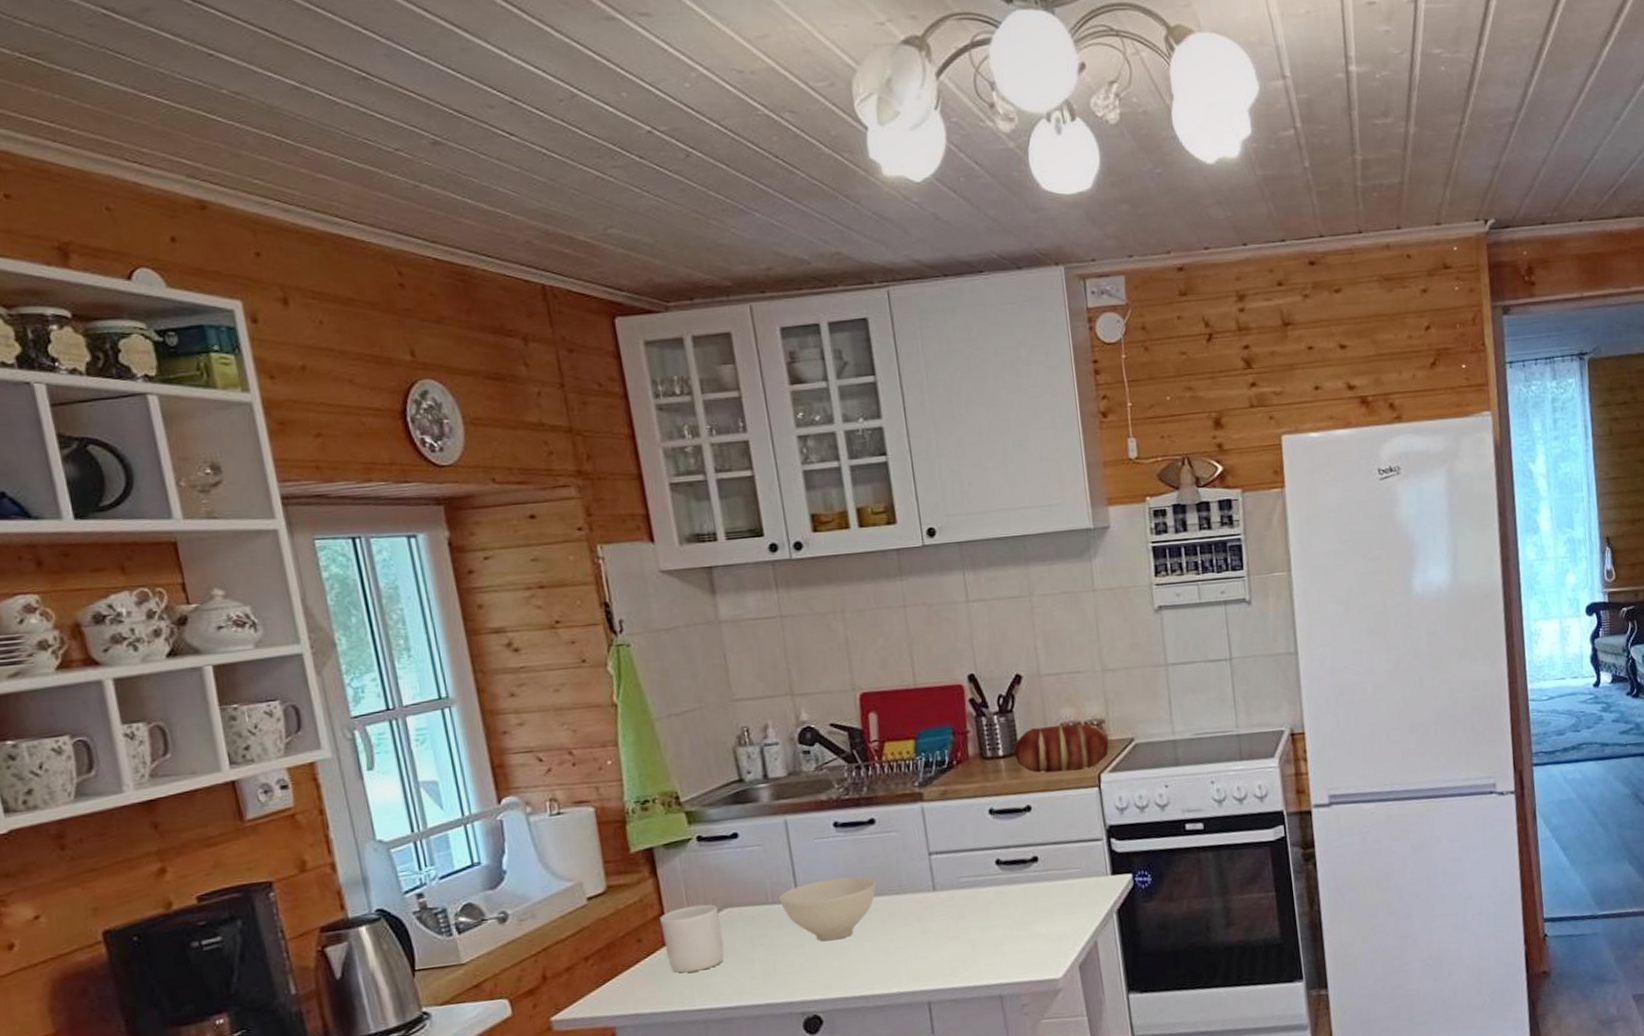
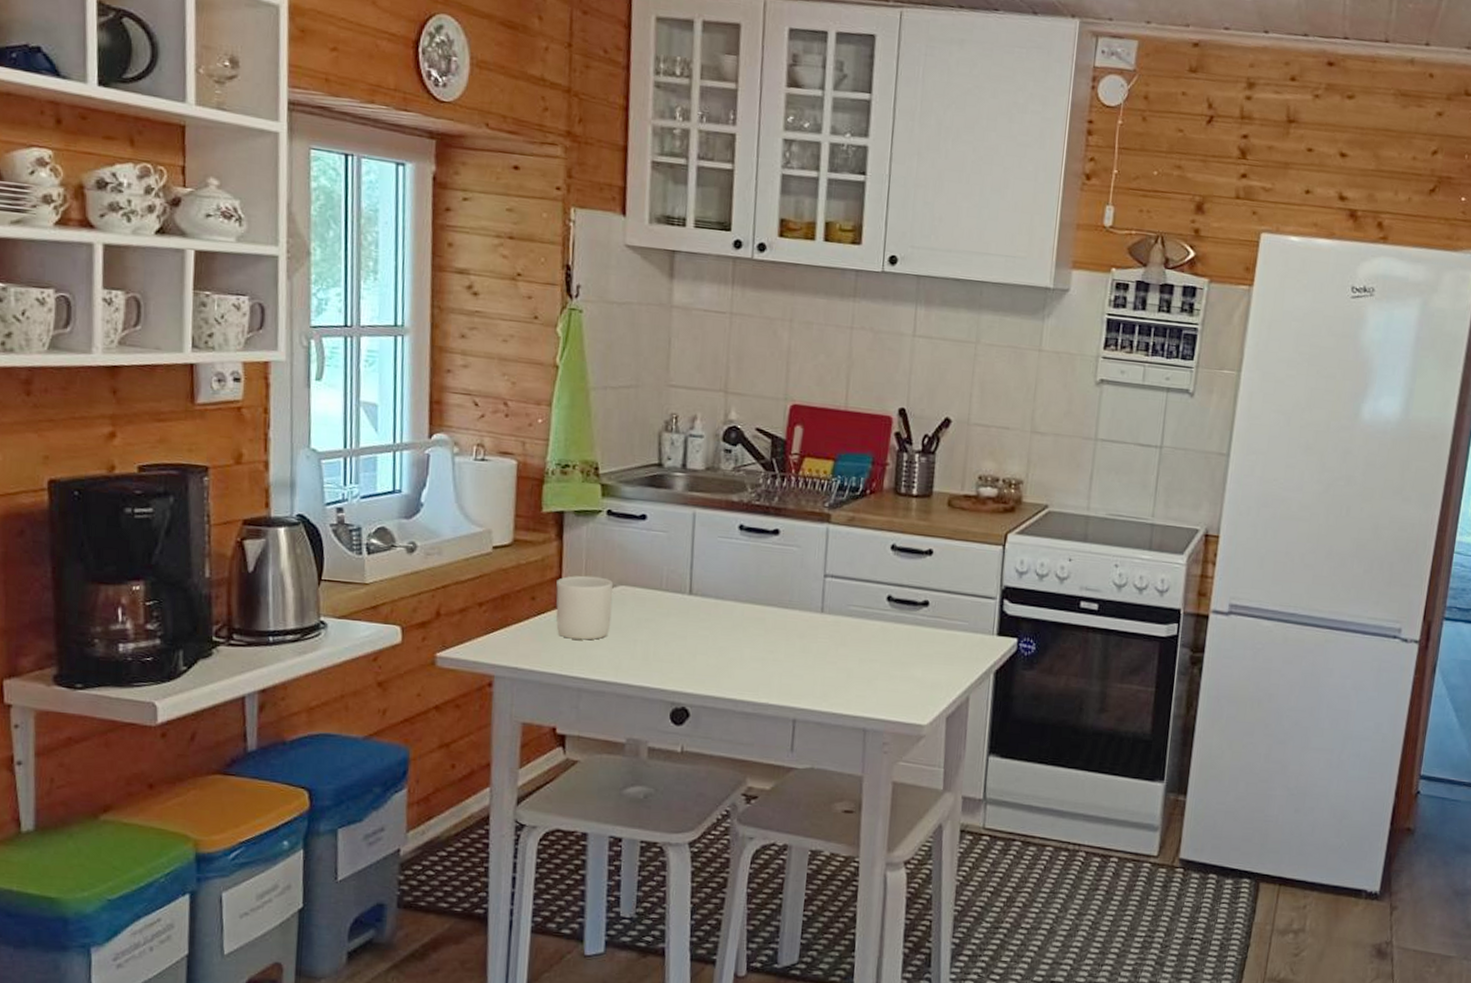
bowl: present [778,876,877,941] -> none [672,578,769,640]
bread loaf: present [1014,723,1108,773] -> none [928,474,1022,525]

